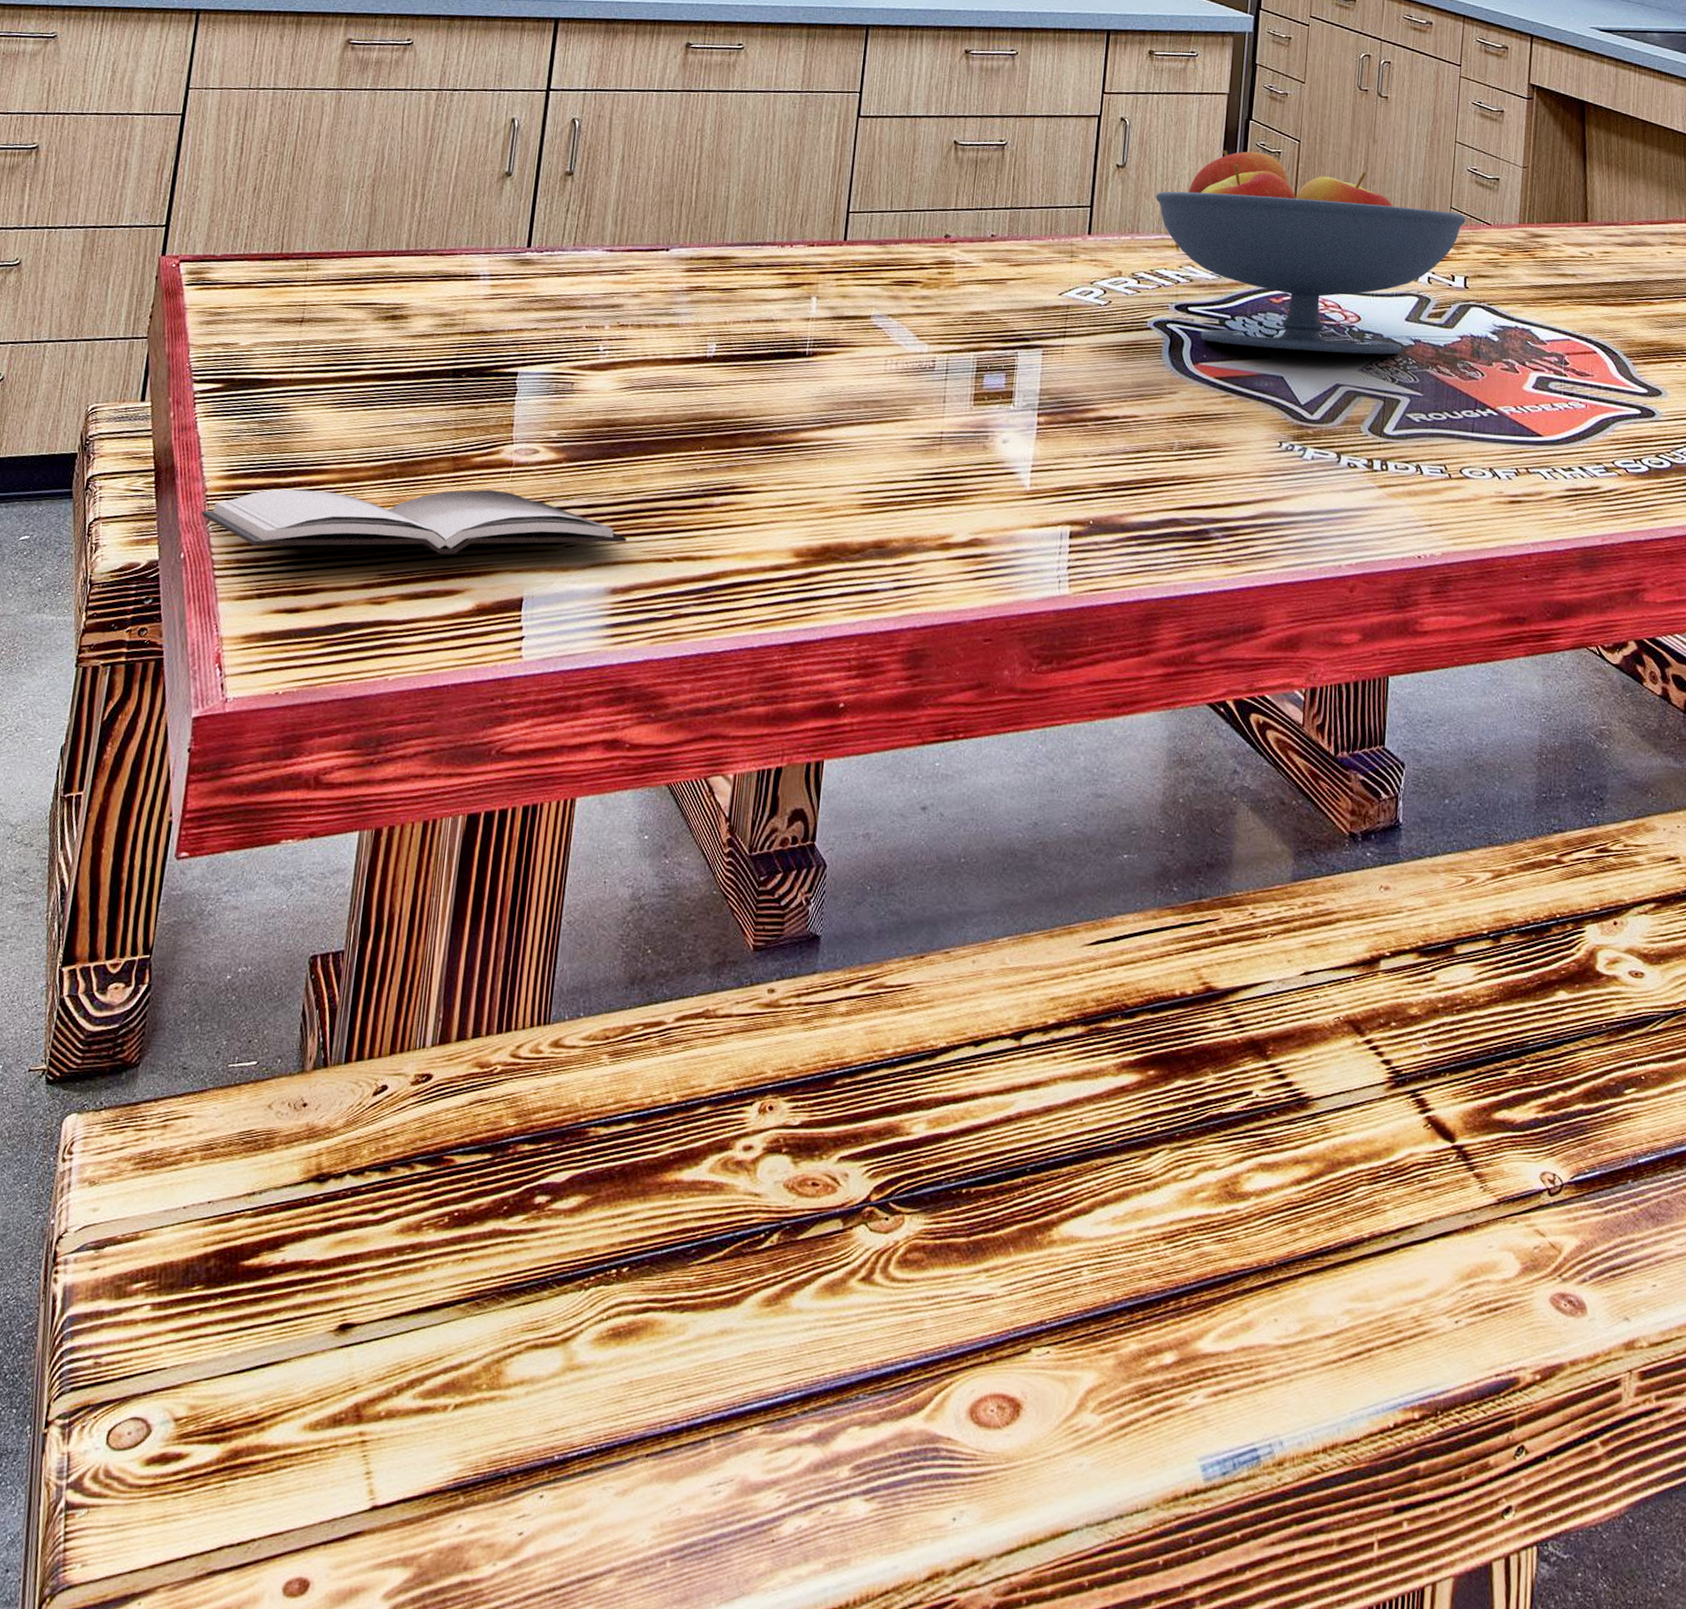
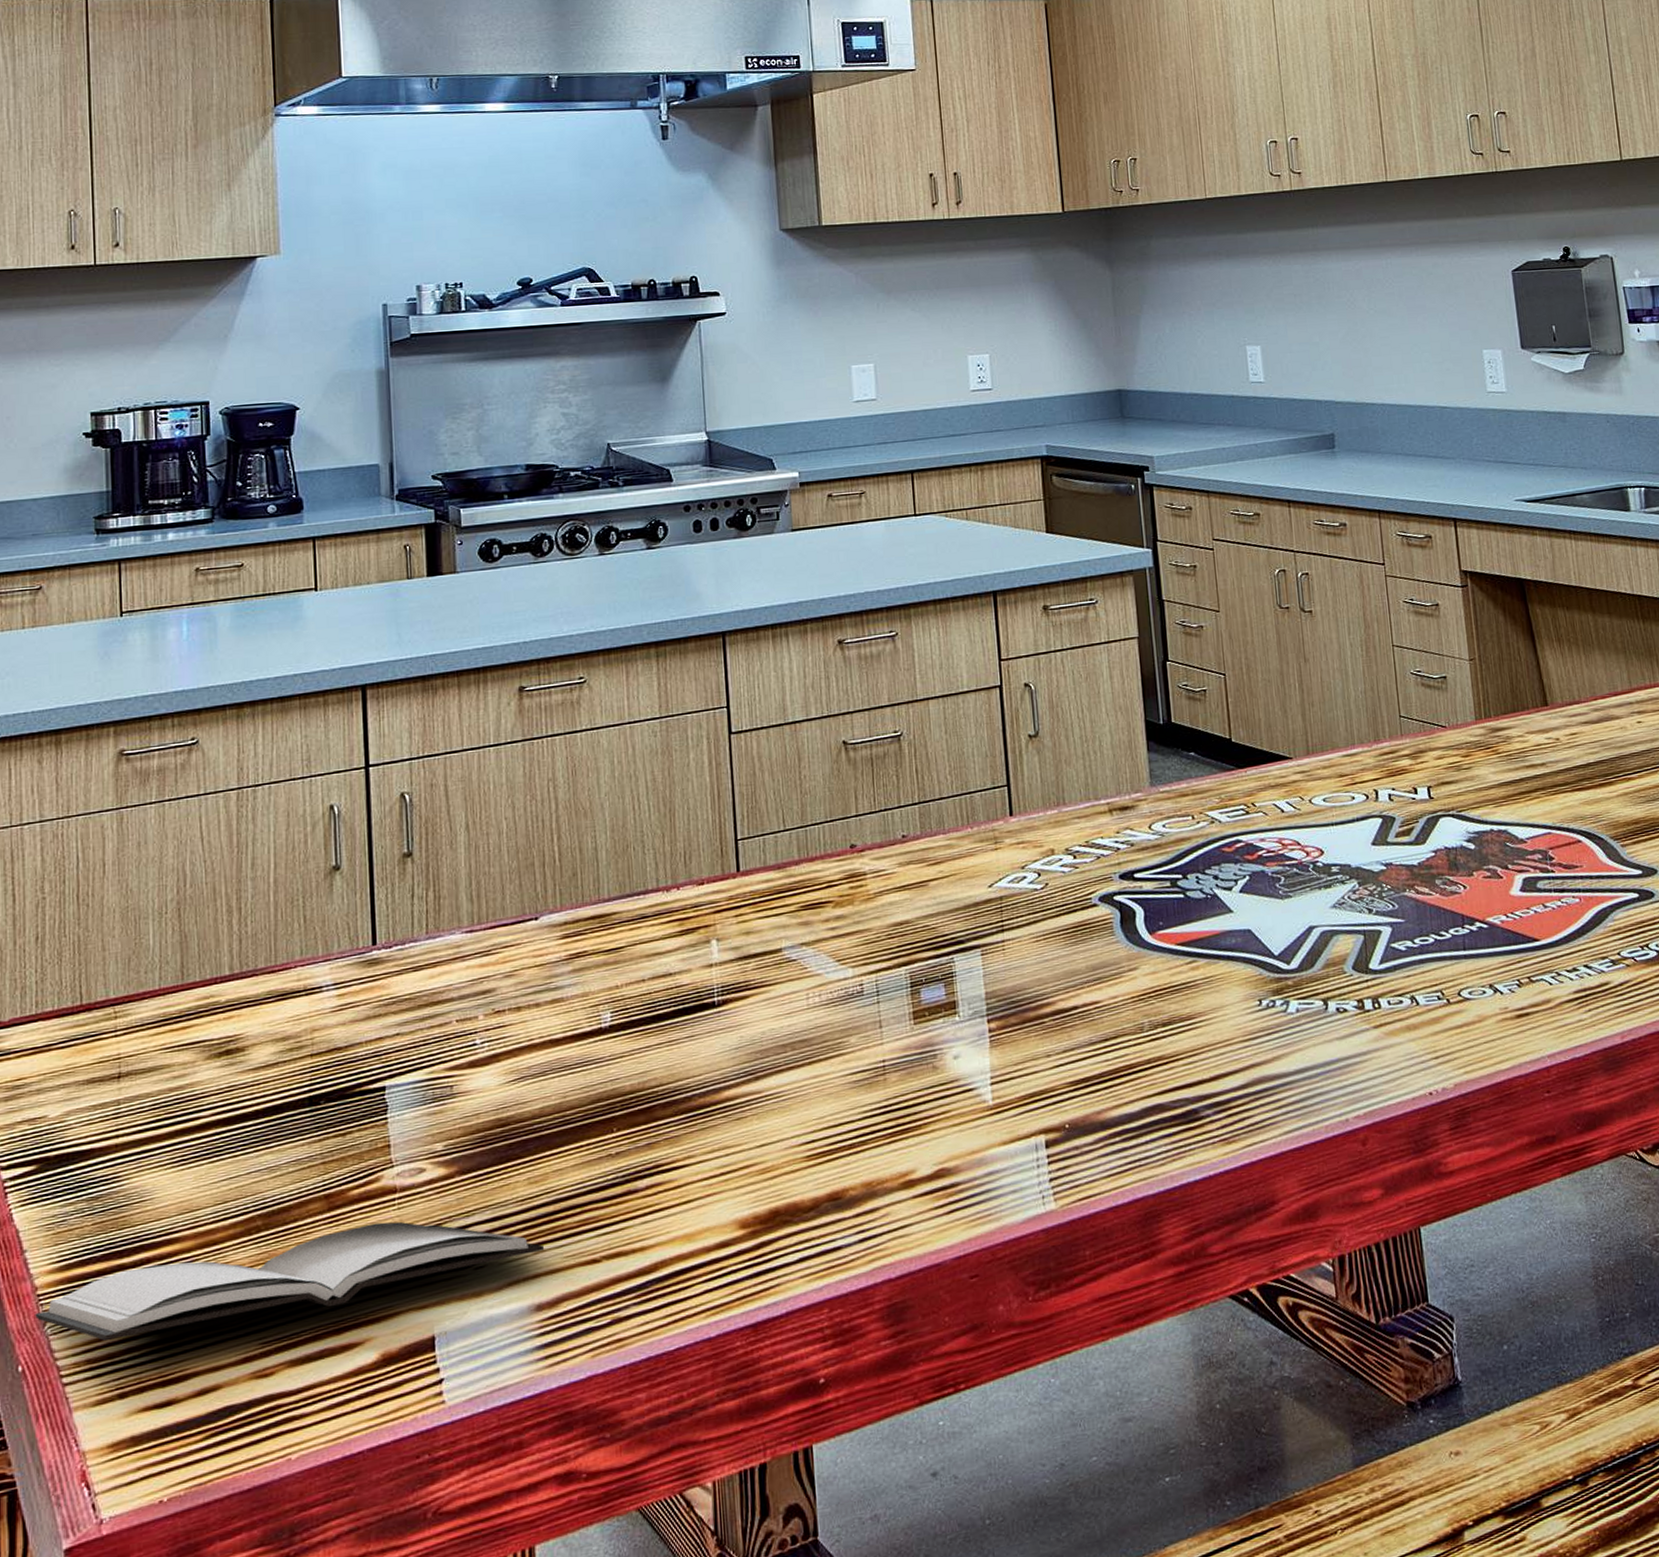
fruit bowl: present [1155,150,1466,355] -> none [1077,694,1419,907]

